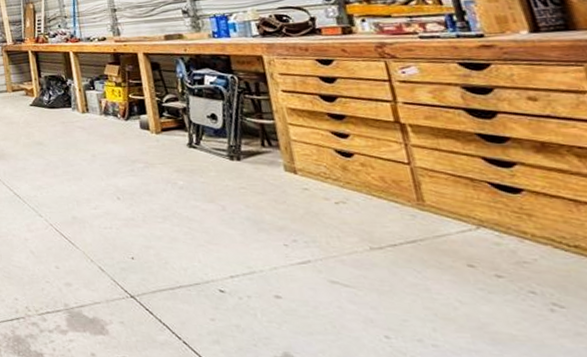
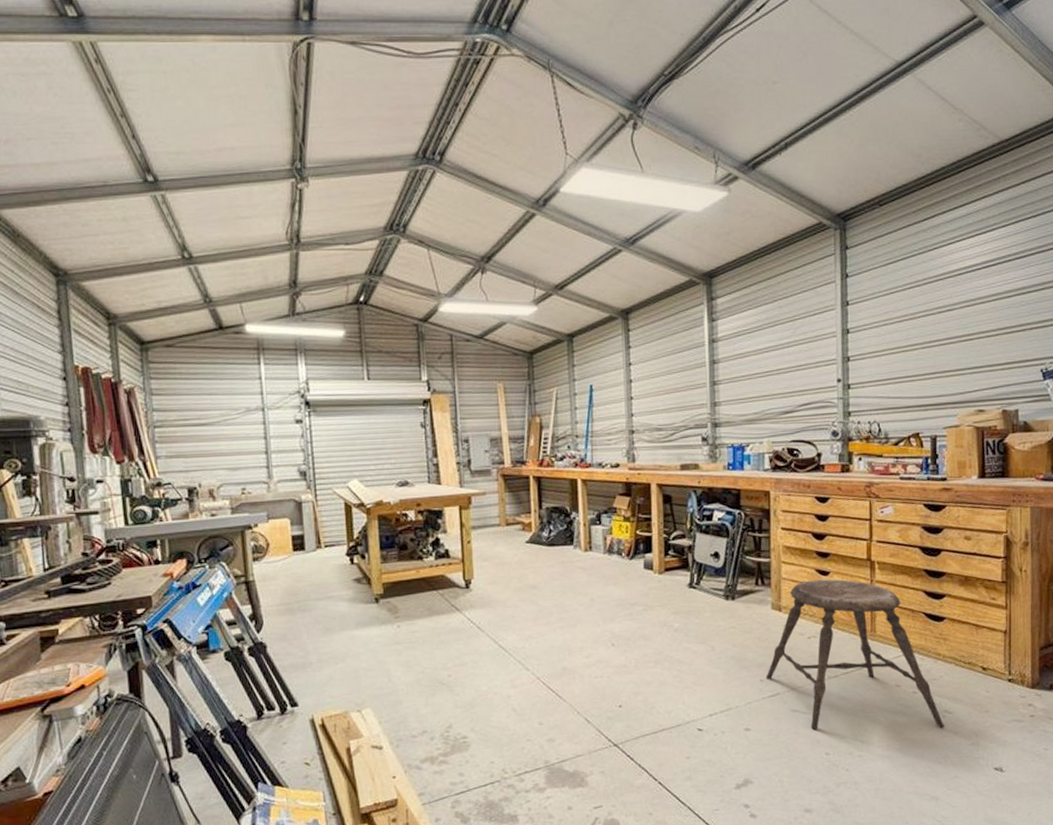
stool: none [290,142,558,325] -> present [765,579,945,730]

